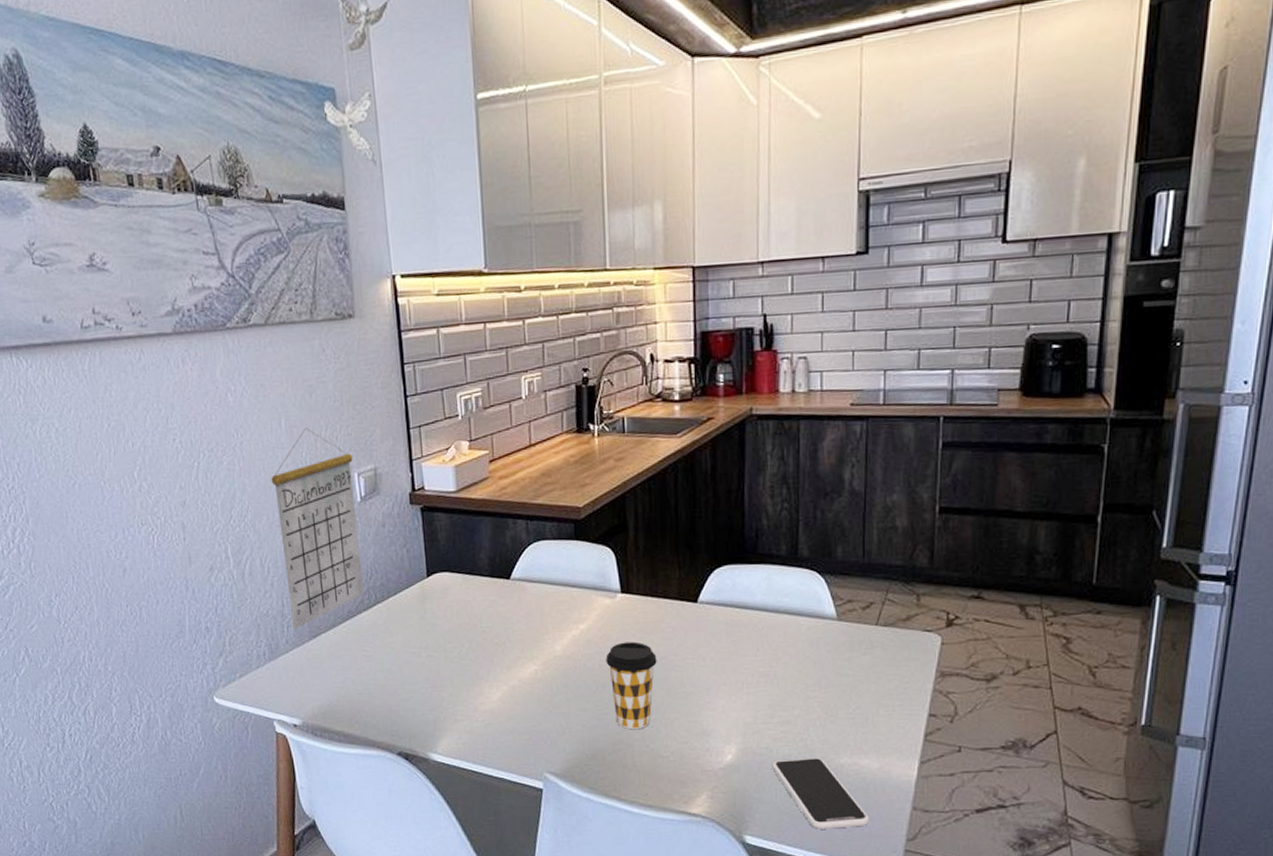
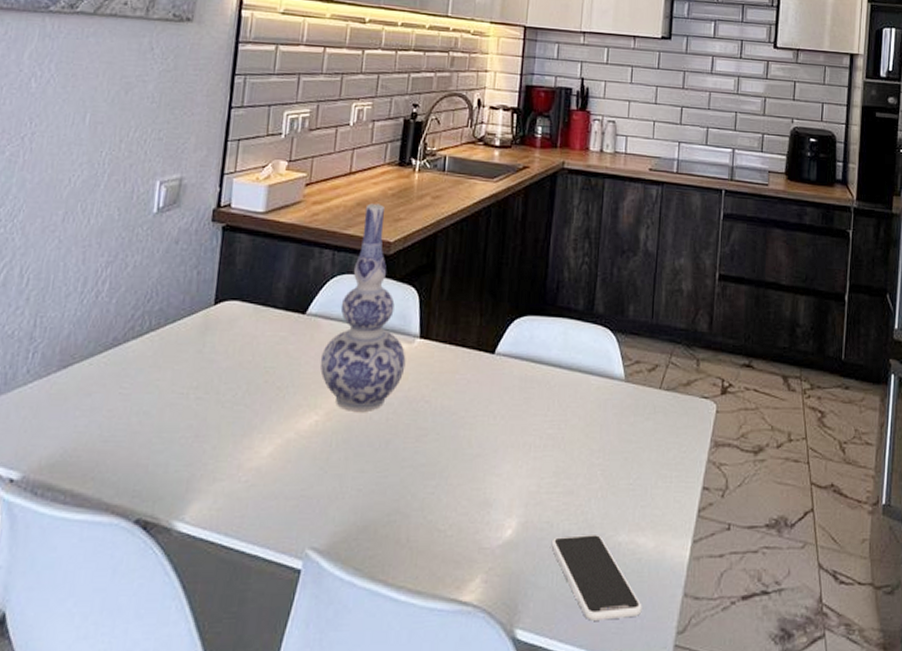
calendar: present [271,427,364,629] -> none [40,125,159,356]
vase: none [530,472,611,660] -> present [320,203,406,411]
coffee cup: present [605,641,657,730] -> none [393,393,447,497]

